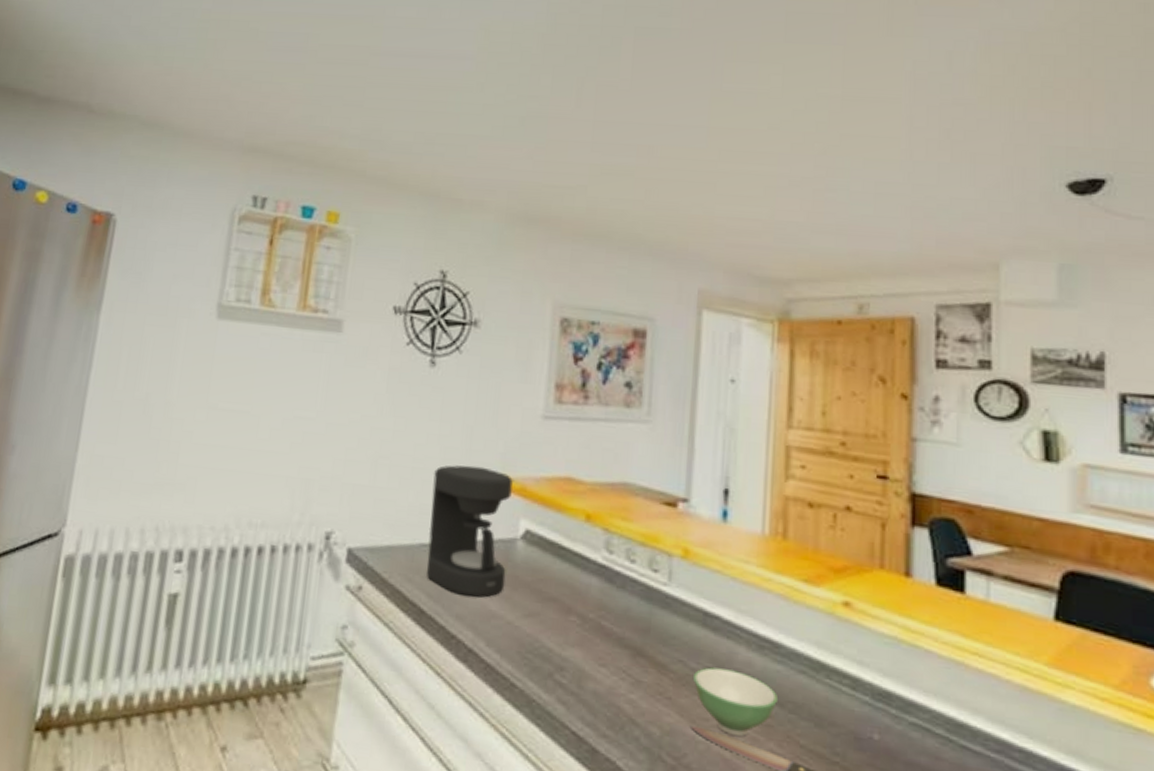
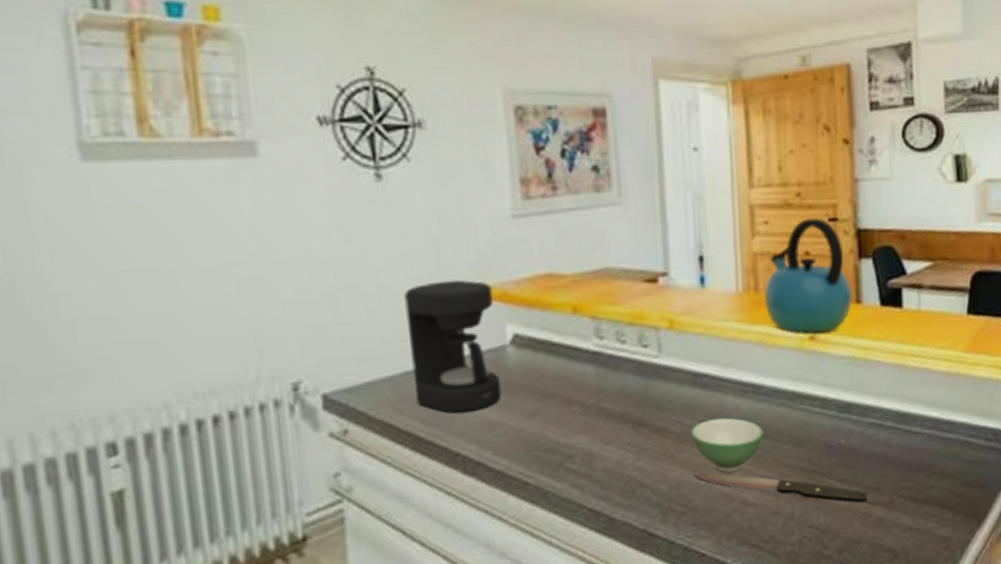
kettle: none [792,470,901,602] -> present [764,218,853,334]

